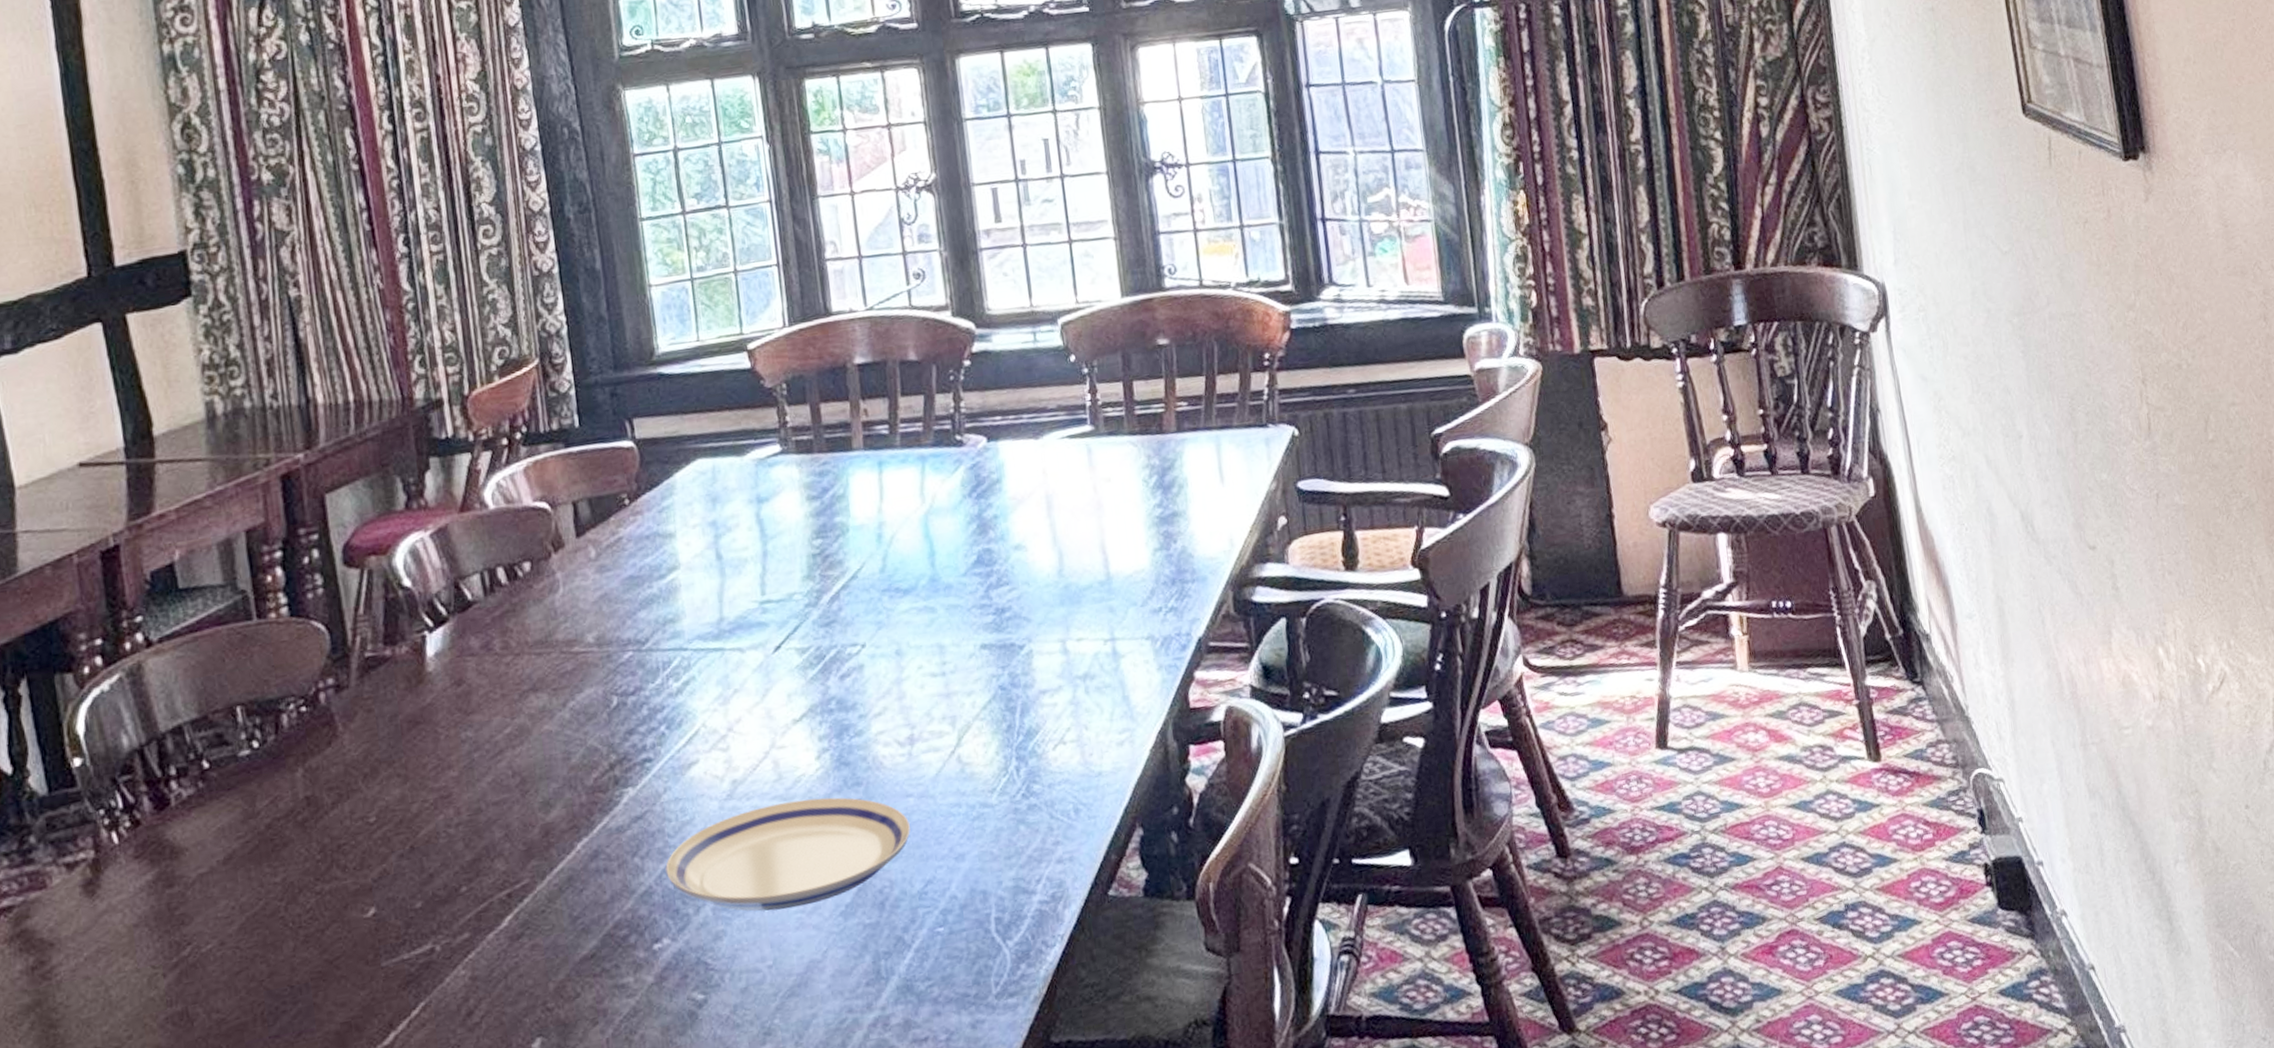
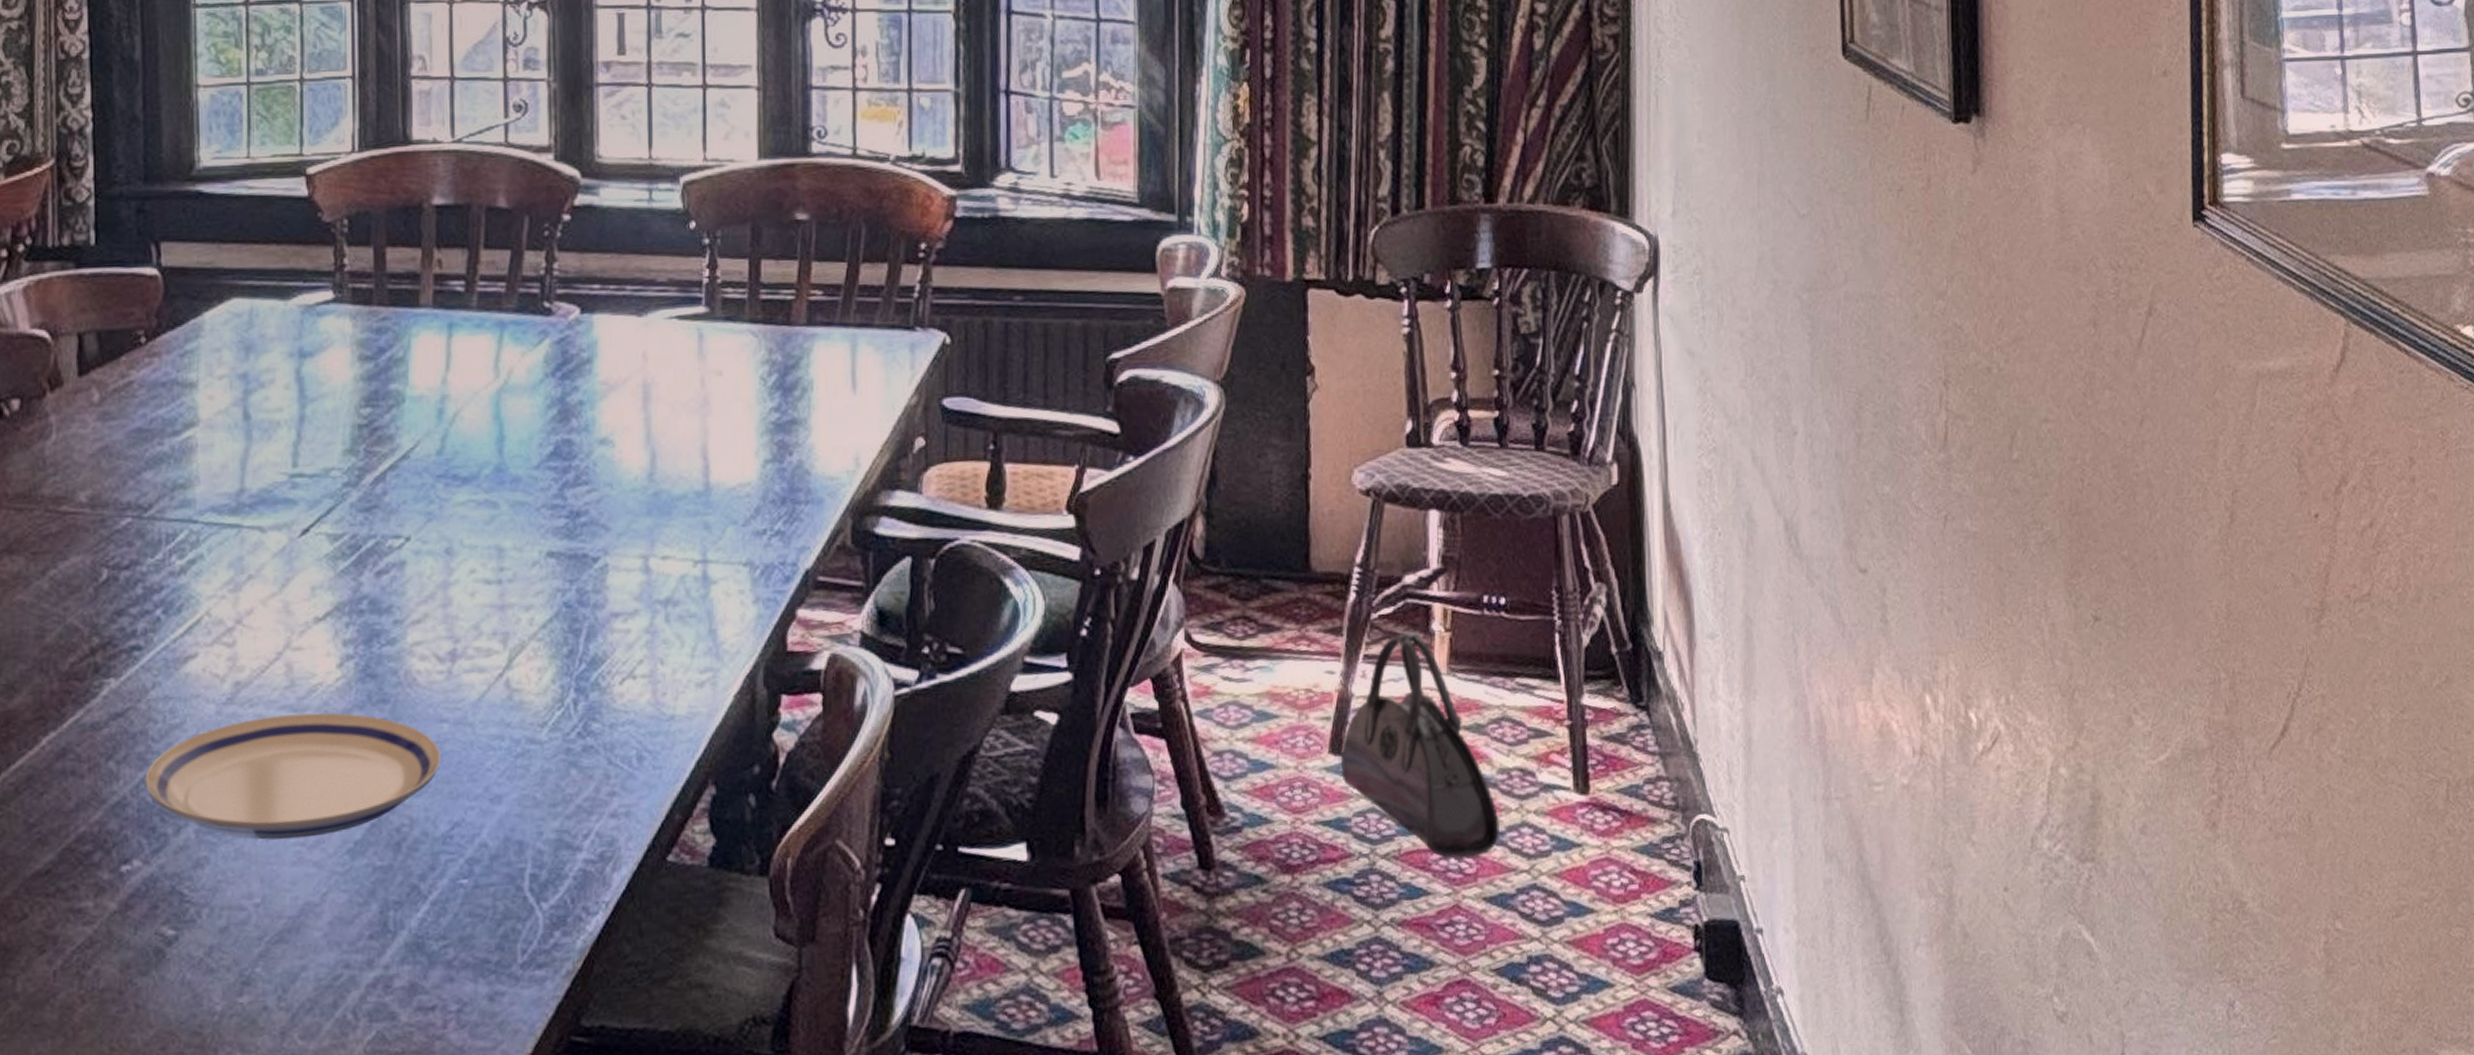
handbag: none [1666,638,1809,828] -> present [1341,632,1499,858]

